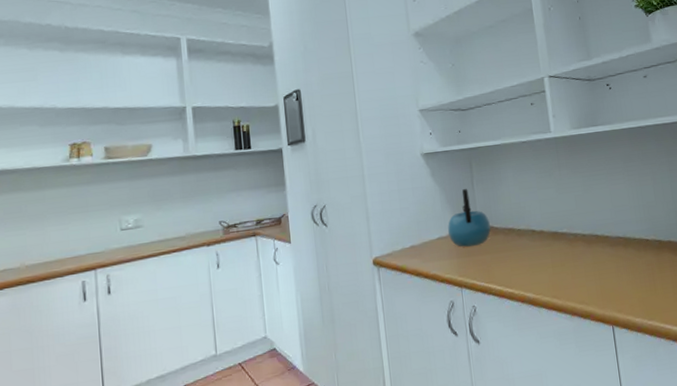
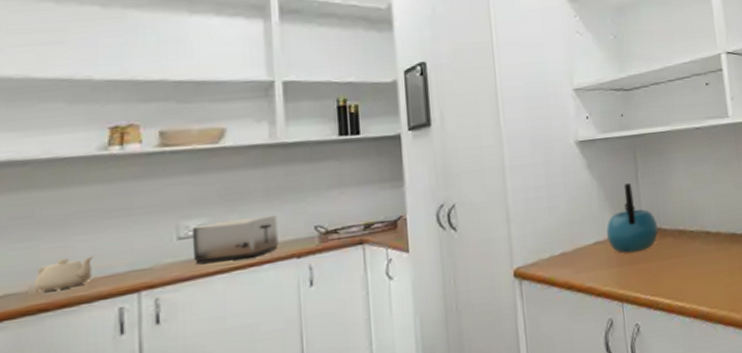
teapot: none [24,242,63,268] -> present [34,256,94,292]
toaster: none [130,212,193,250] -> present [192,215,279,265]

